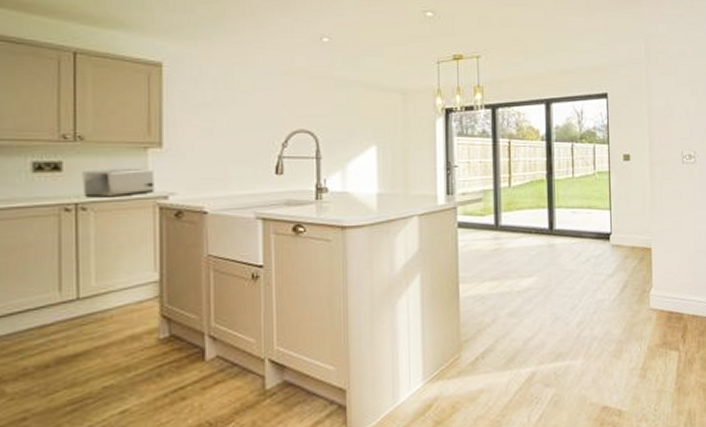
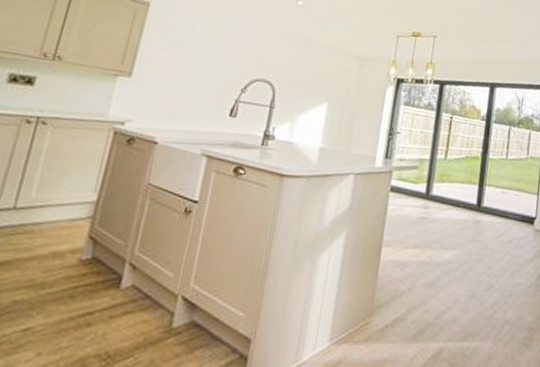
toaster: present [82,168,155,198] -> none [47,88,119,117]

